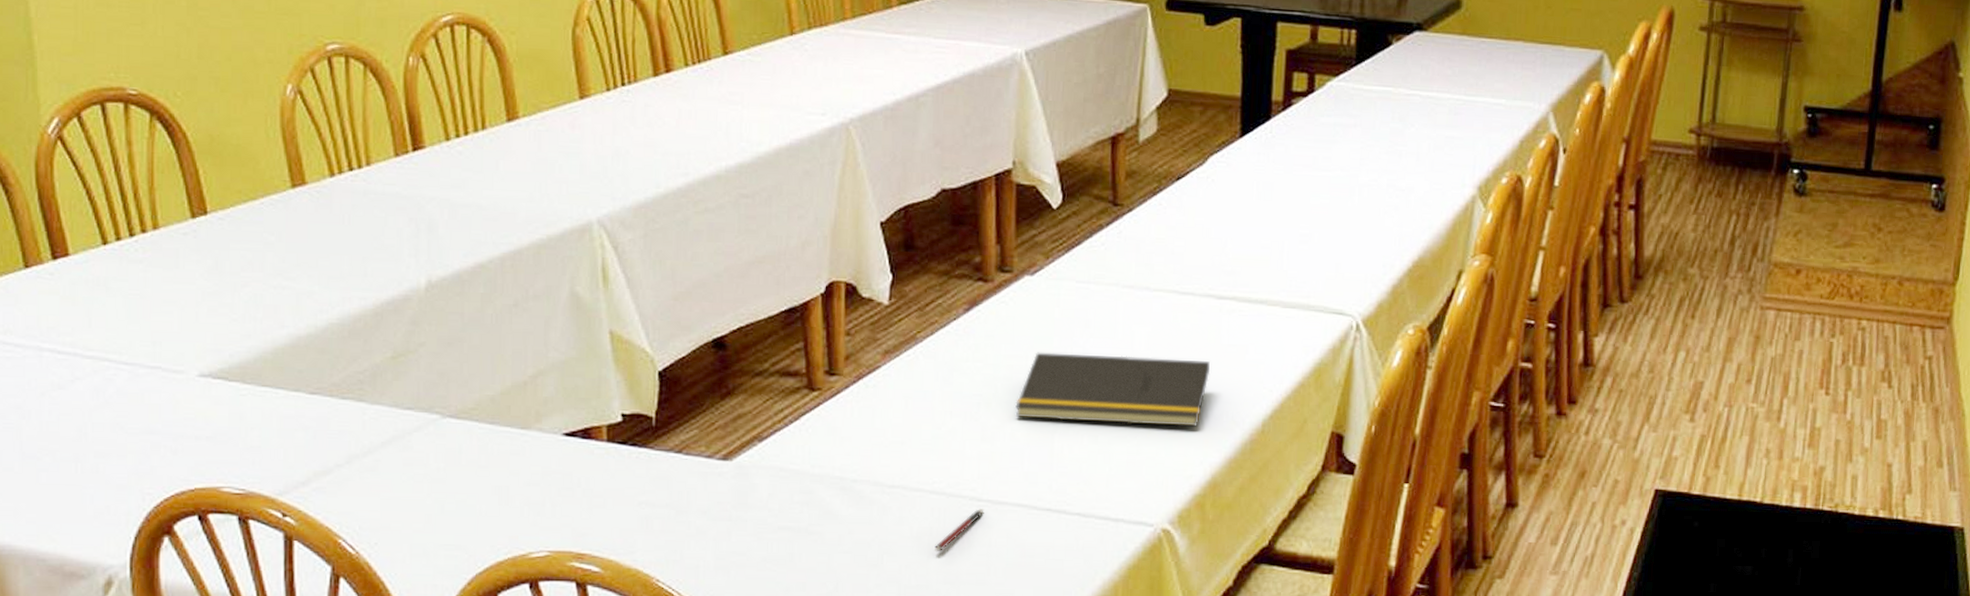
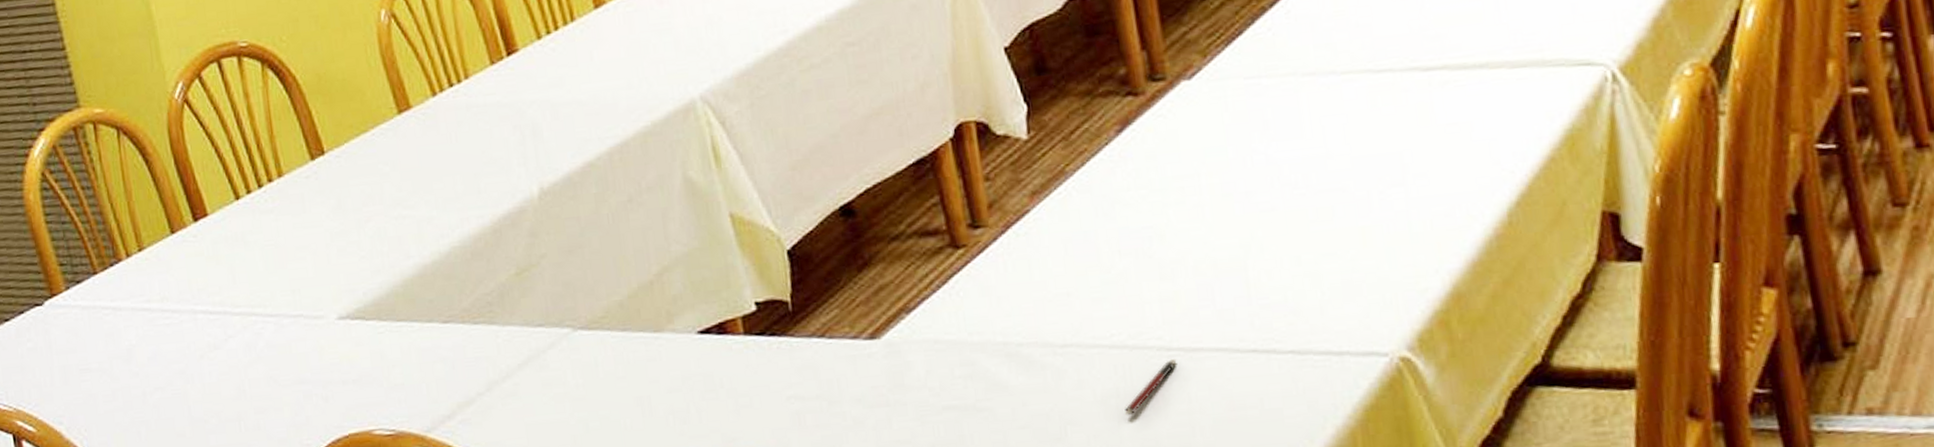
notepad: present [1015,352,1210,427] -> none [1194,148,1430,247]

